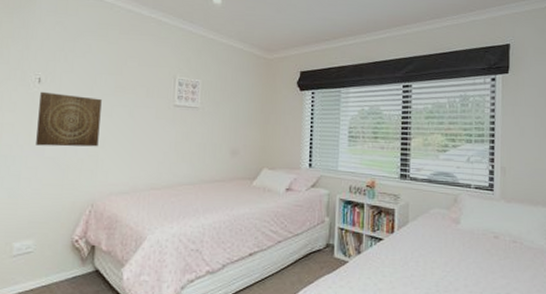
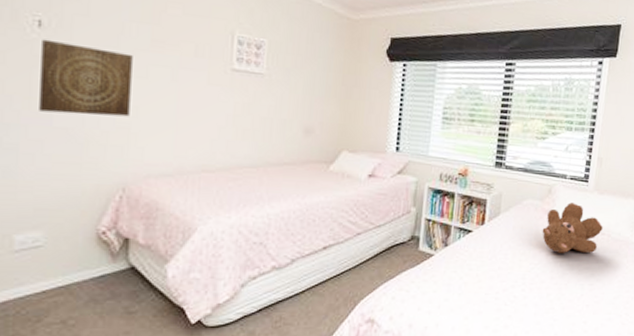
teddy bear: none [451,211,515,261] -> present [542,202,604,253]

